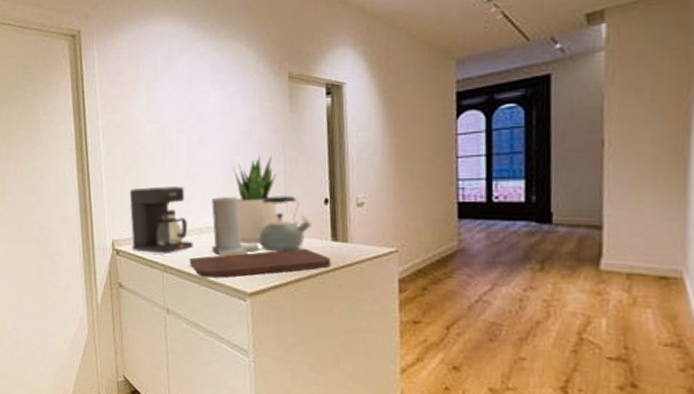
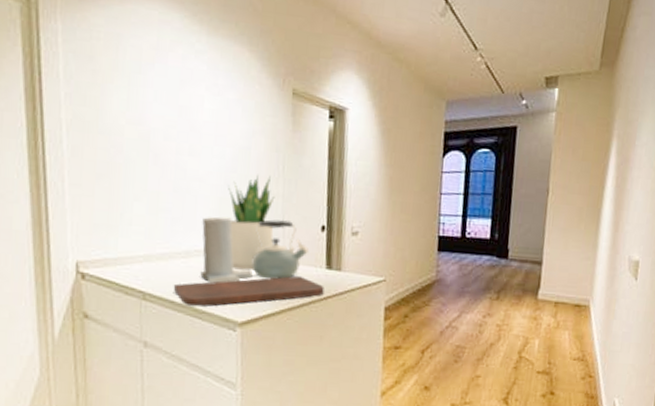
coffee maker: present [129,186,193,255] -> none [100,200,179,280]

